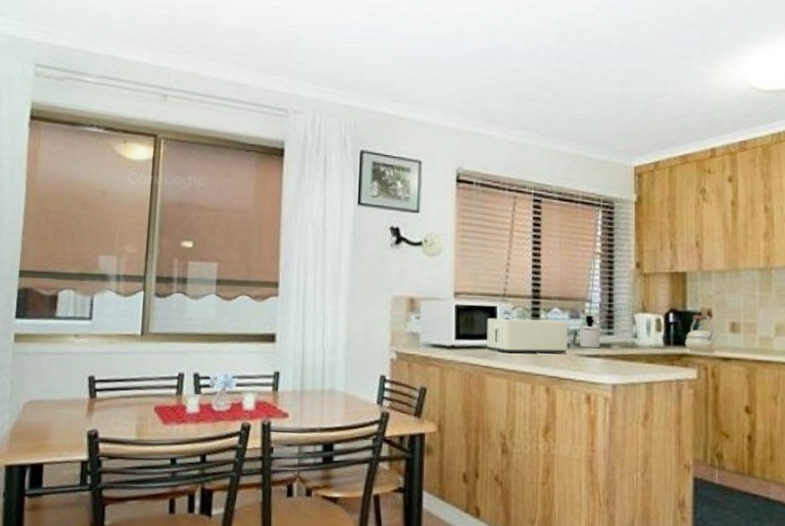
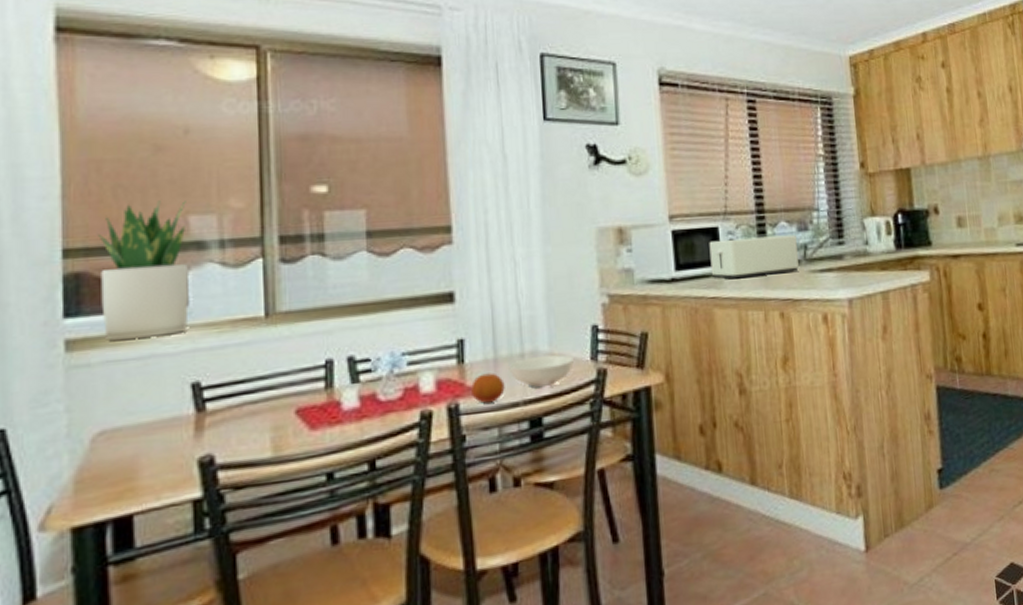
planter: none [38,242,98,340] -> present [98,200,189,342]
fruit: none [281,401,307,426] -> present [471,372,505,404]
bowl: none [311,394,364,420] -> present [508,355,575,388]
soap dispenser: present [579,315,601,348] -> none [808,225,833,263]
kettle: present [684,315,720,355] -> none [915,212,948,255]

